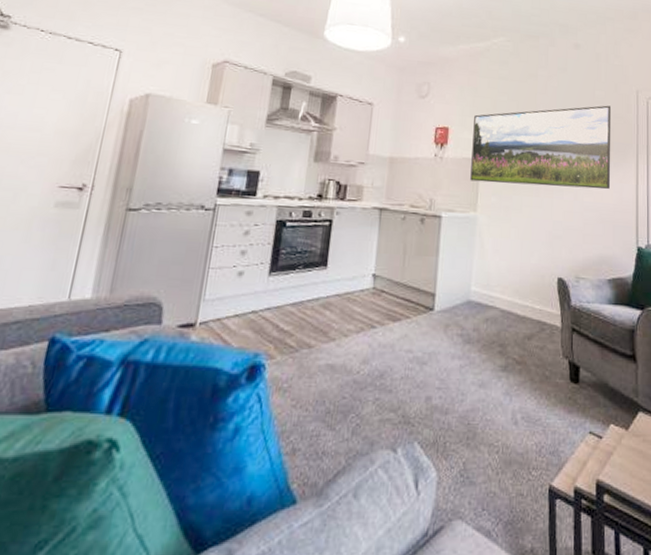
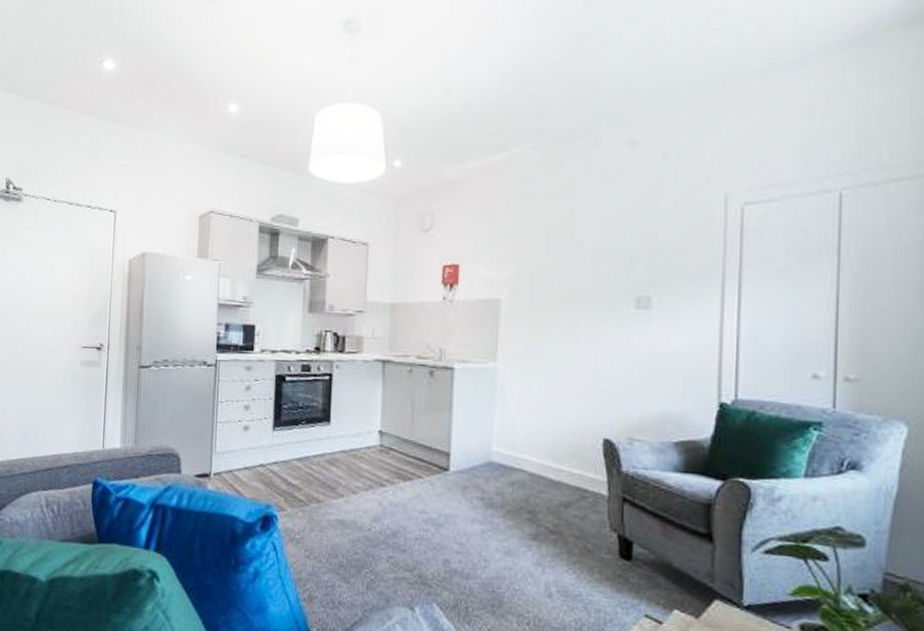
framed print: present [470,105,612,190] -> none [488,219,685,331]

